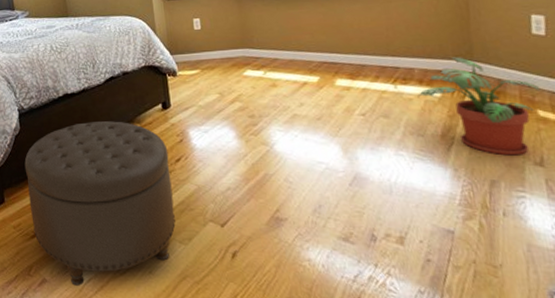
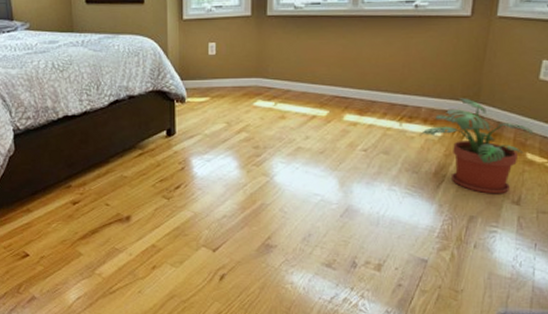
ottoman: present [24,121,176,286] -> none [18,146,169,303]

